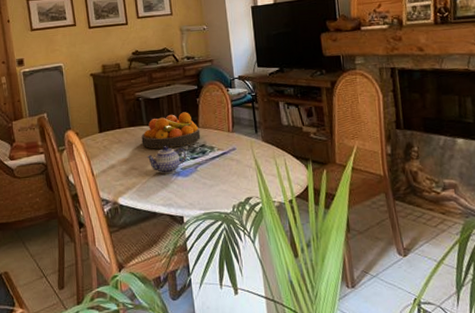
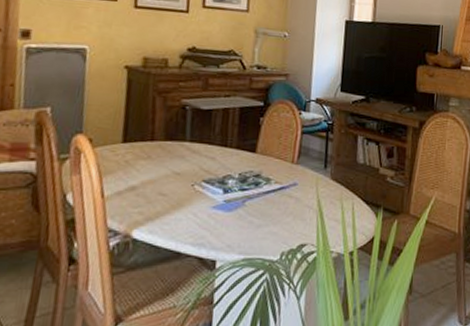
fruit bowl: present [141,112,201,149] -> none [178,131,258,174]
teapot: present [146,146,186,174] -> none [181,170,234,206]

